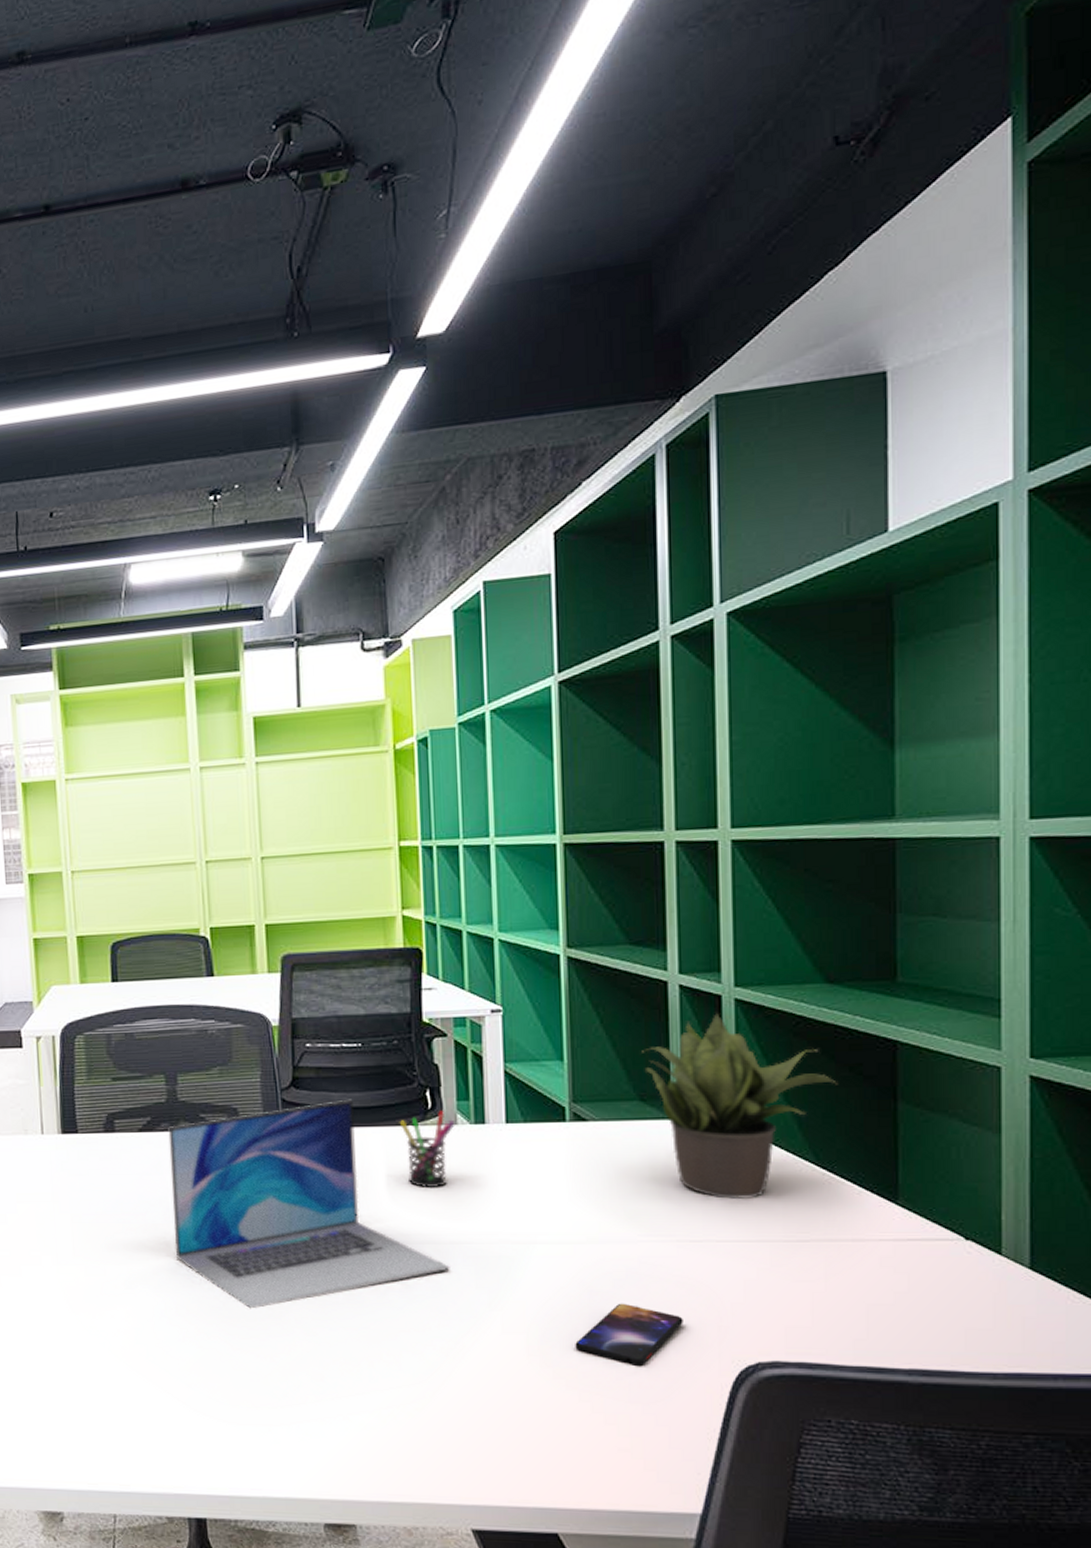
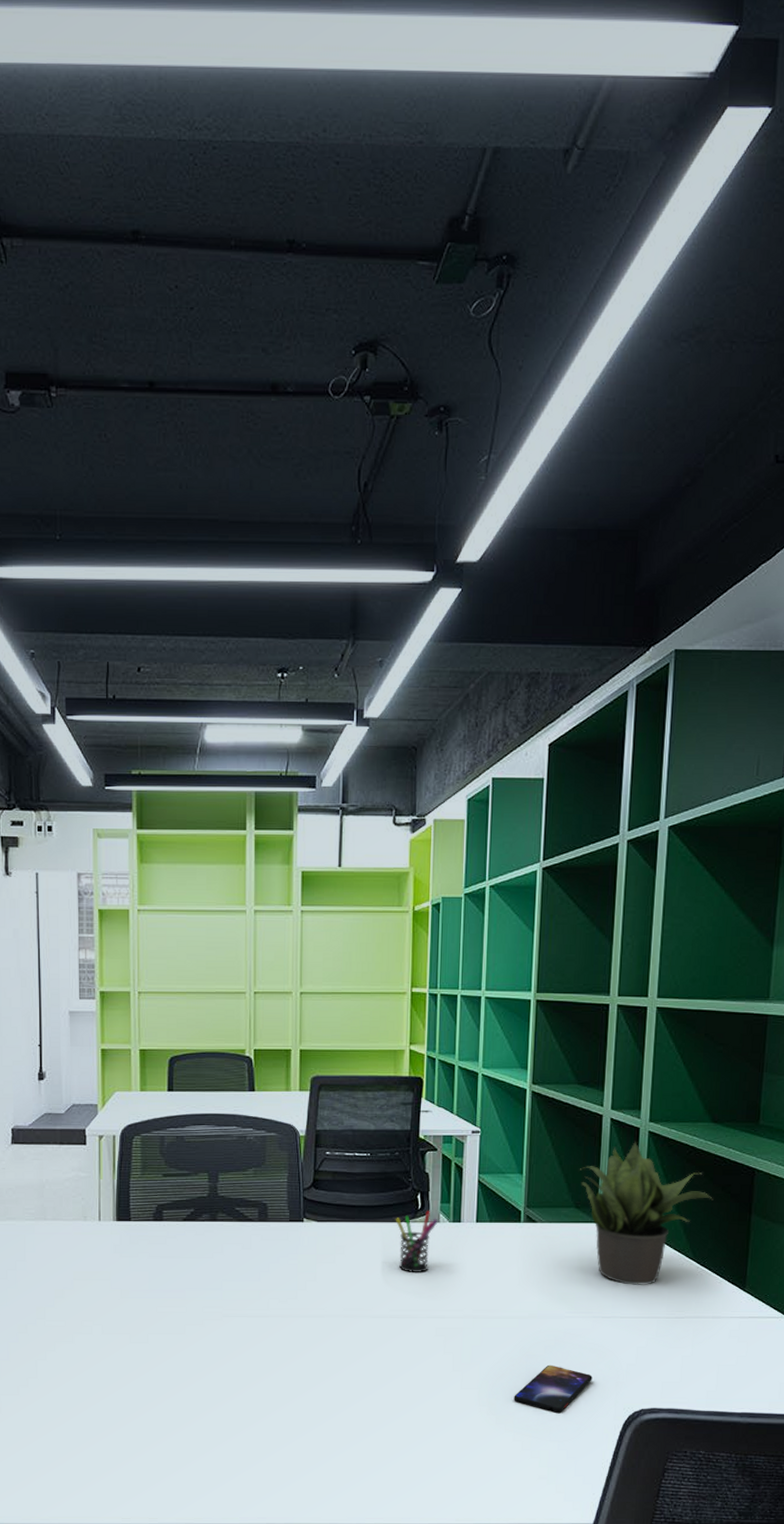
laptop: present [168,1099,450,1309] -> none [208,1199,426,1371]

